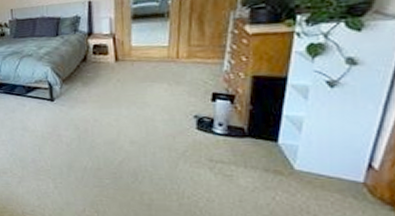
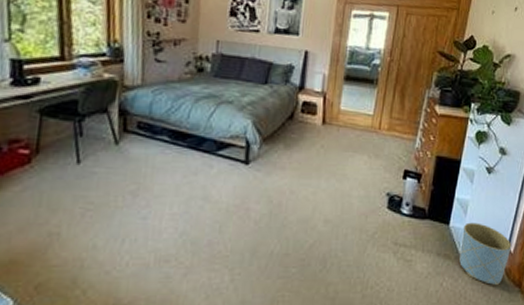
planter: none [296,139,375,202] -> present [459,222,512,285]

